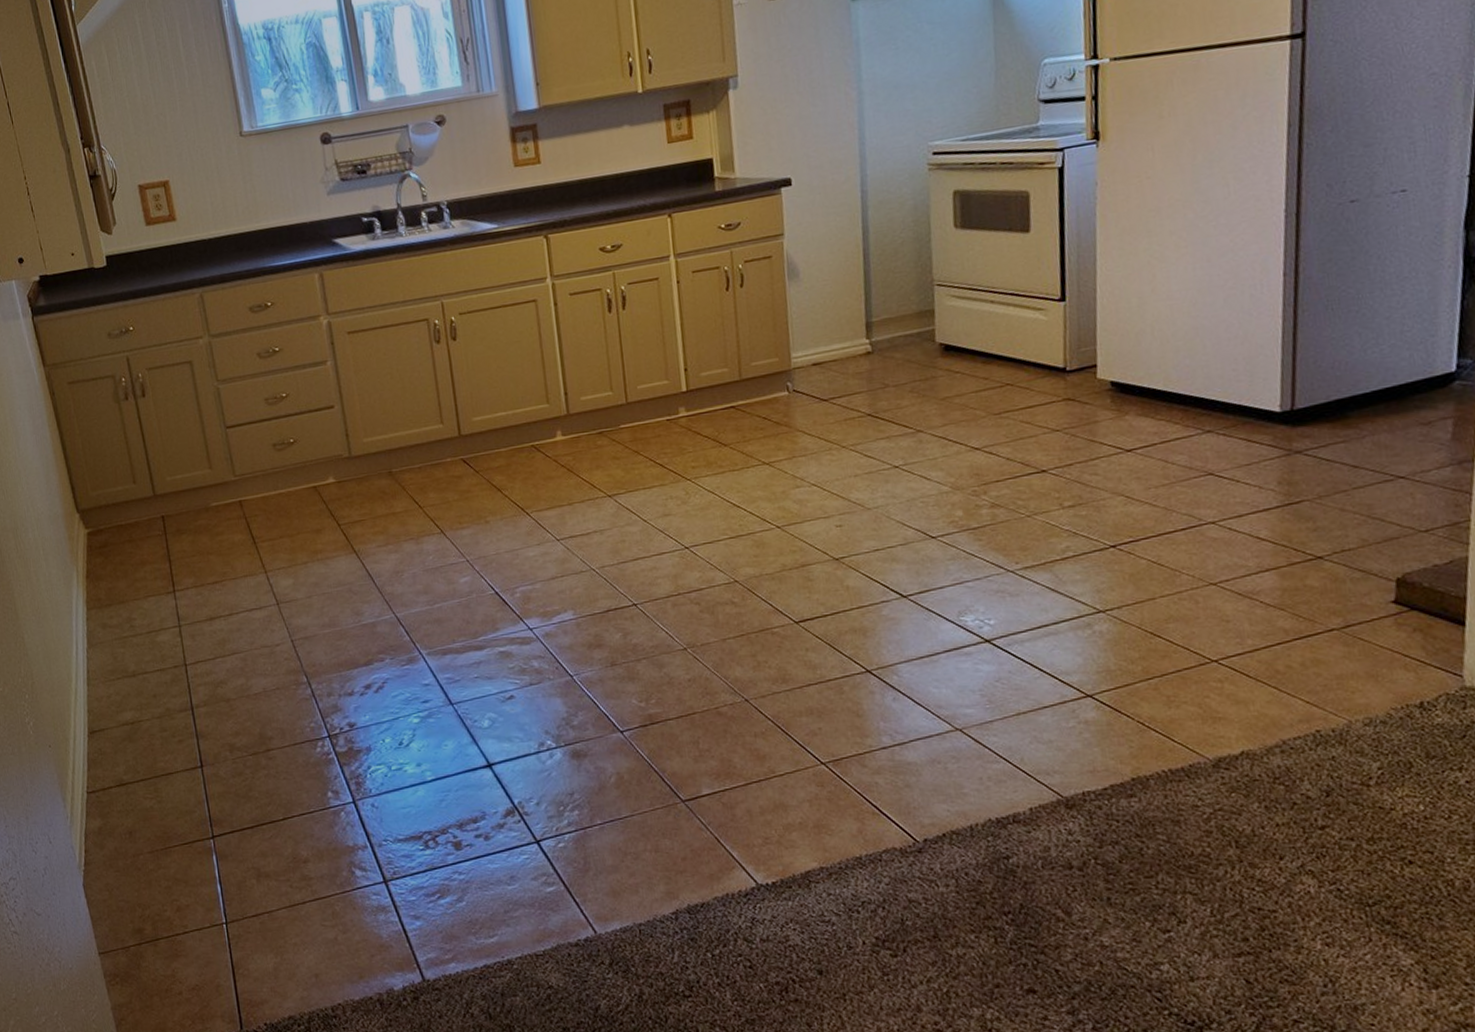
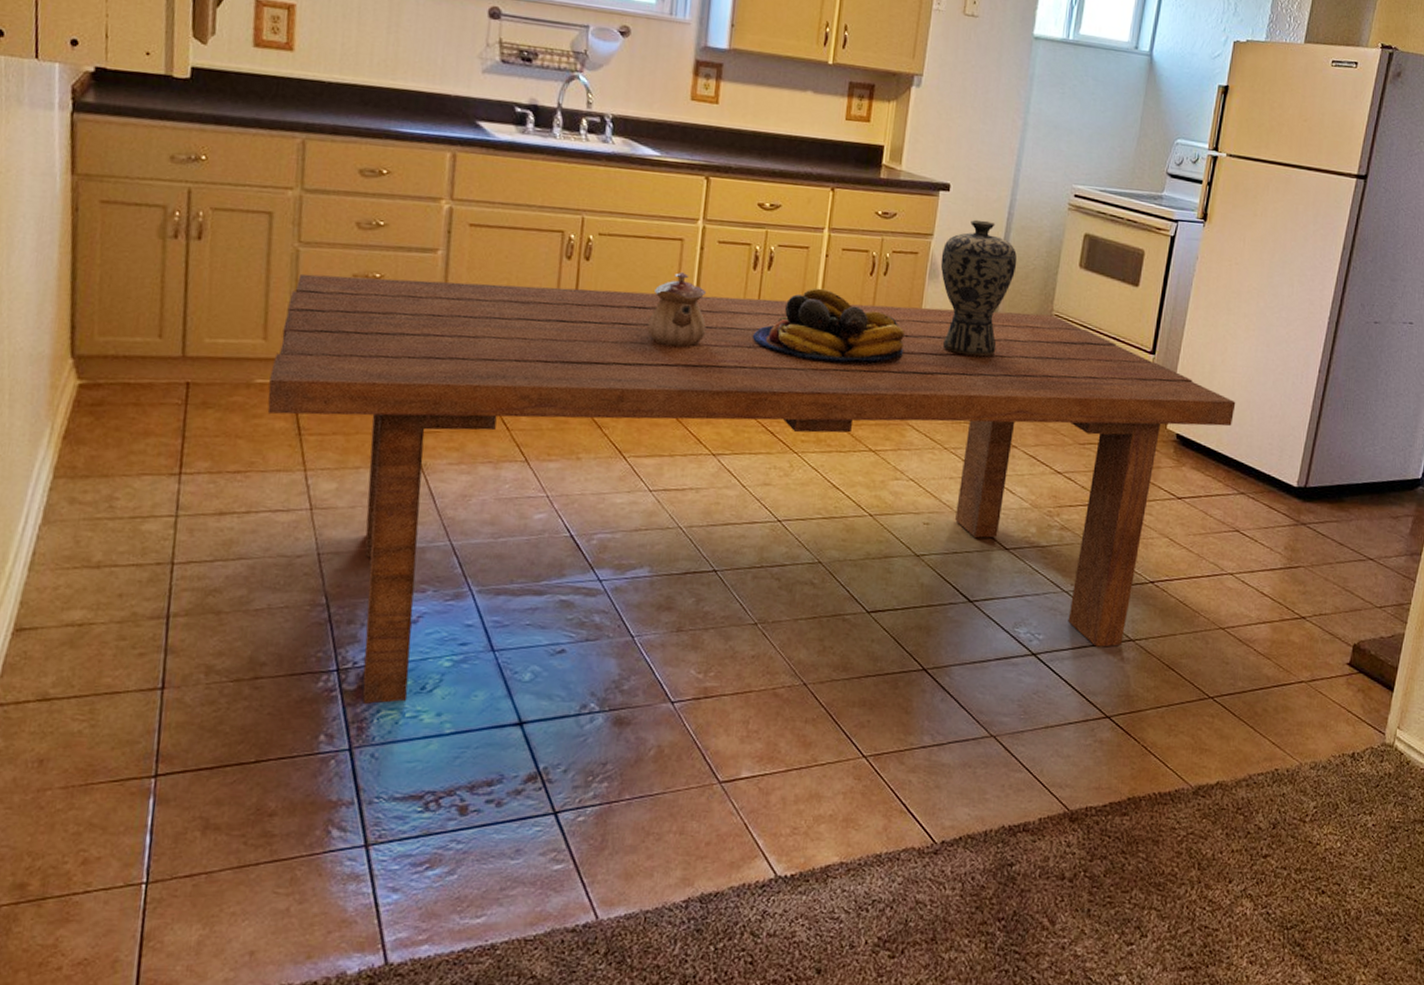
dining table: none [221,285,1180,762] -> present [267,273,1236,704]
teapot: none [521,330,577,403] -> present [647,271,706,347]
fruit bowl: none [621,314,778,387] -> present [752,288,905,363]
vase: none [797,204,883,349] -> present [940,219,1018,357]

